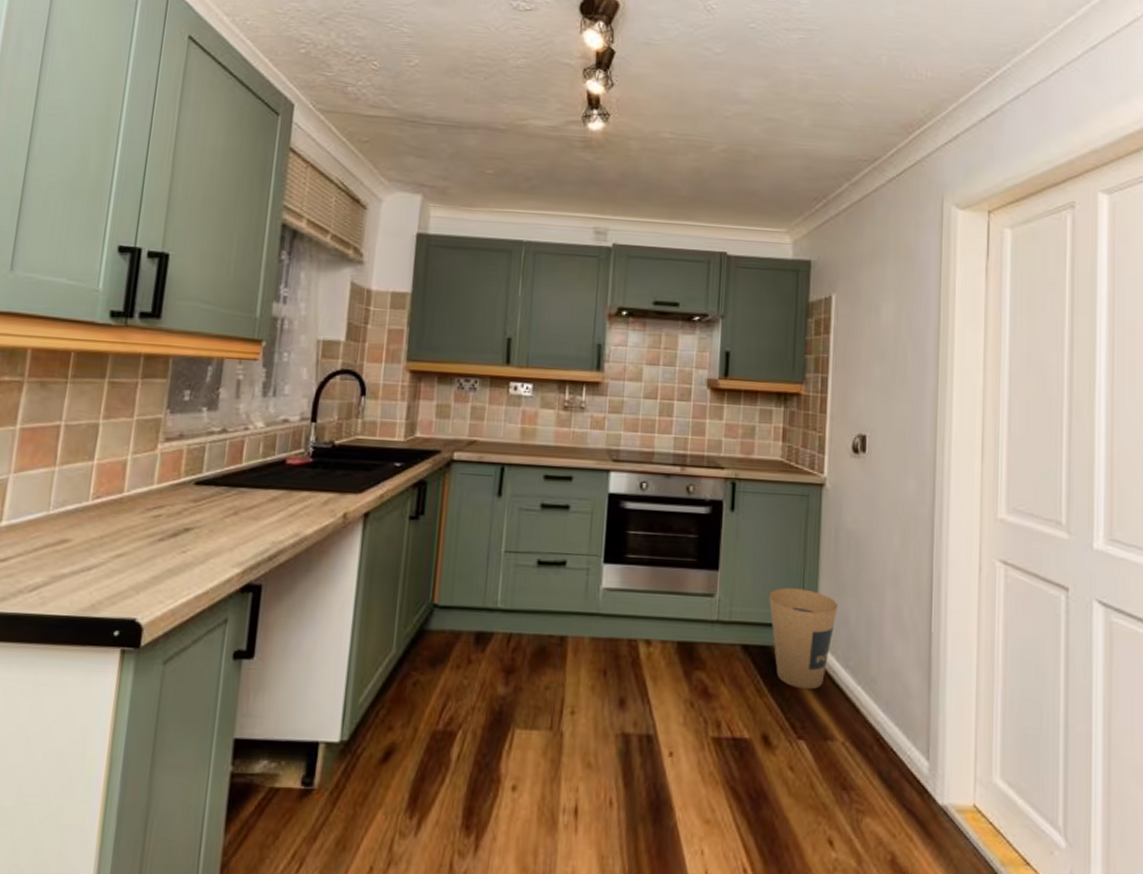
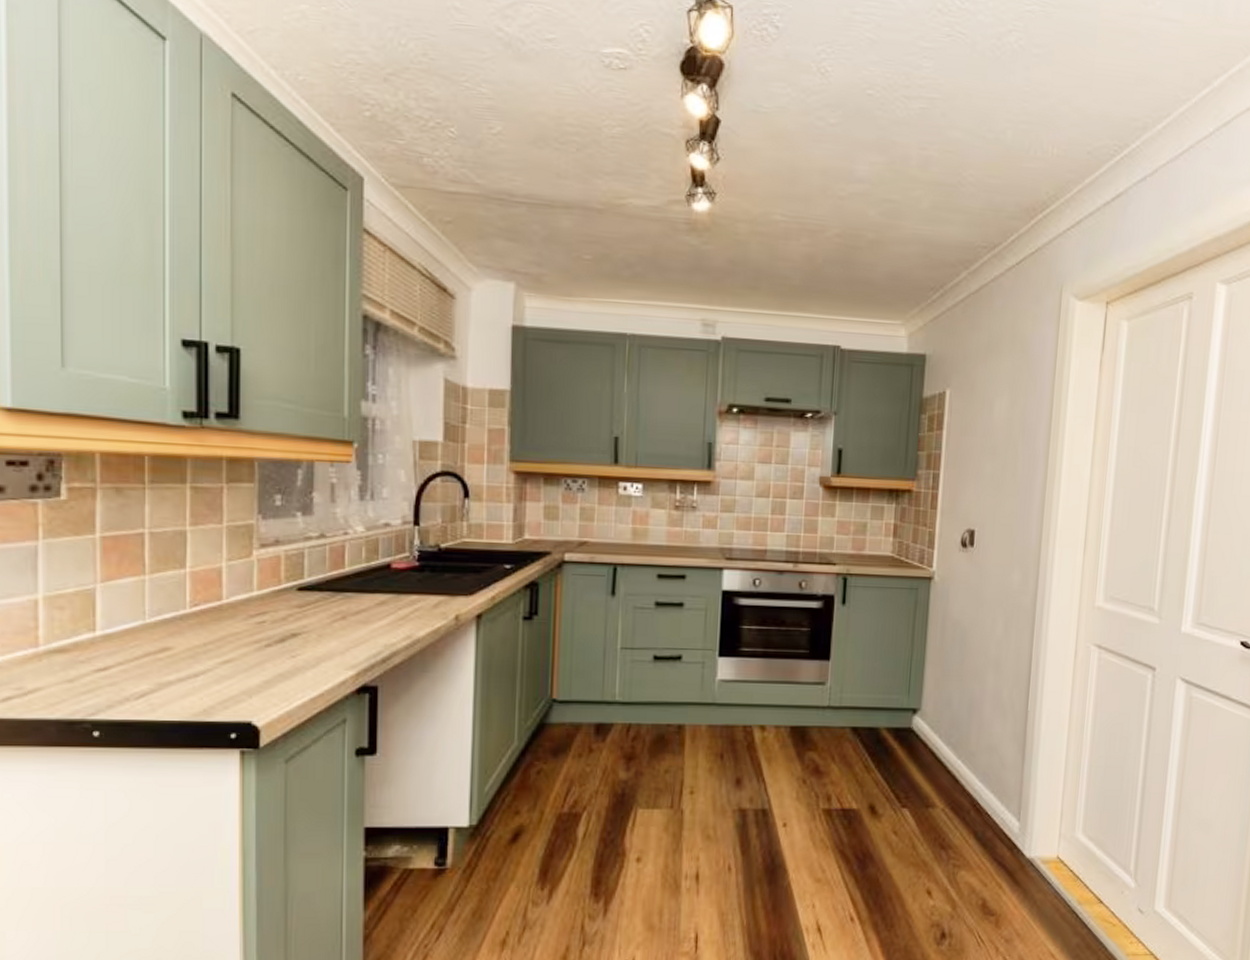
trash can: present [769,587,839,690] -> none [877,675,943,765]

